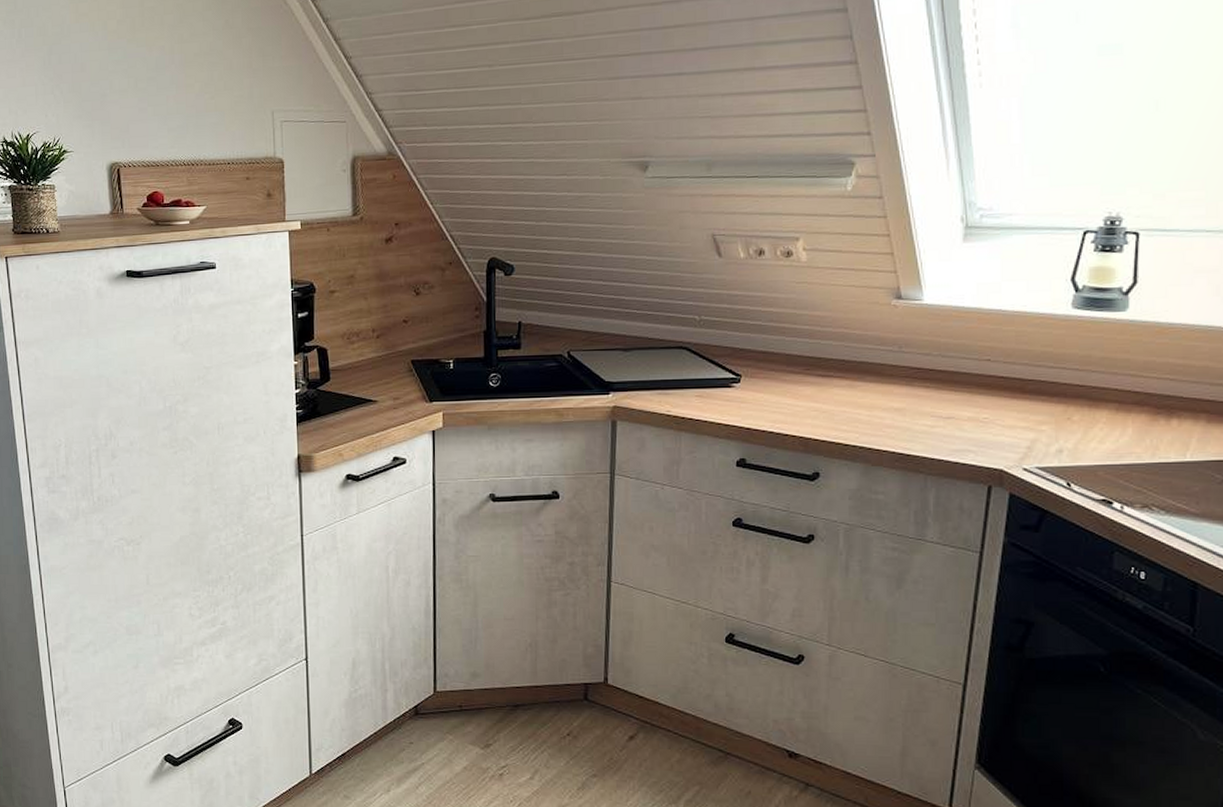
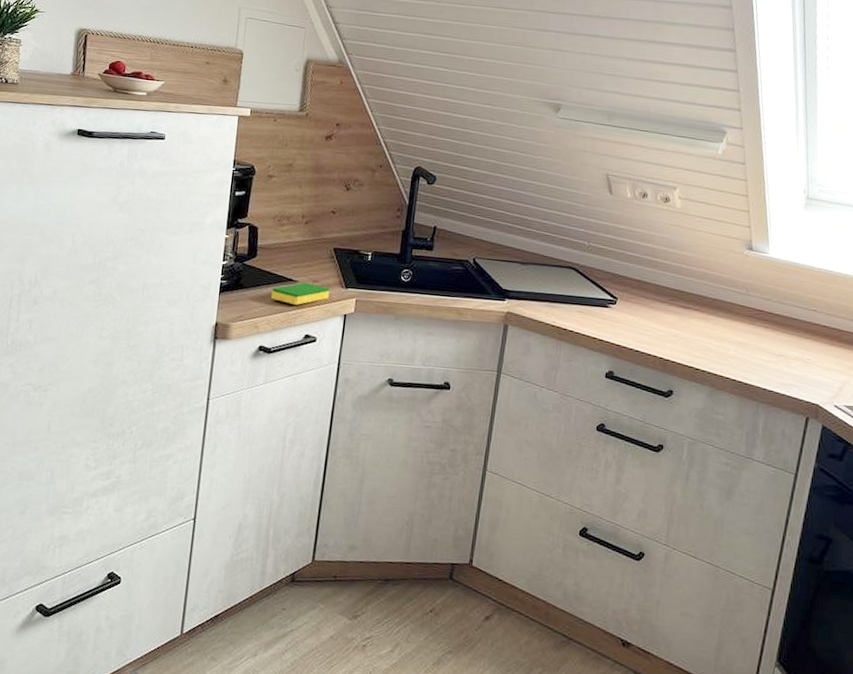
dish sponge: none [351,401,414,427] -> present [271,282,330,305]

